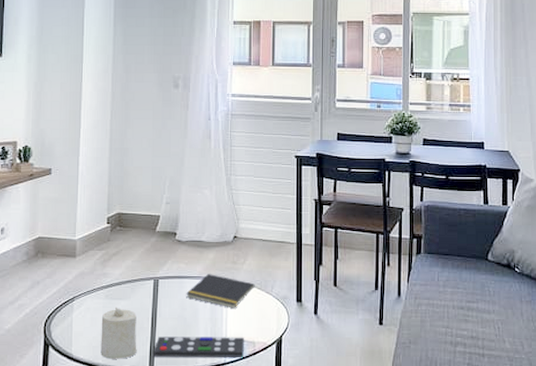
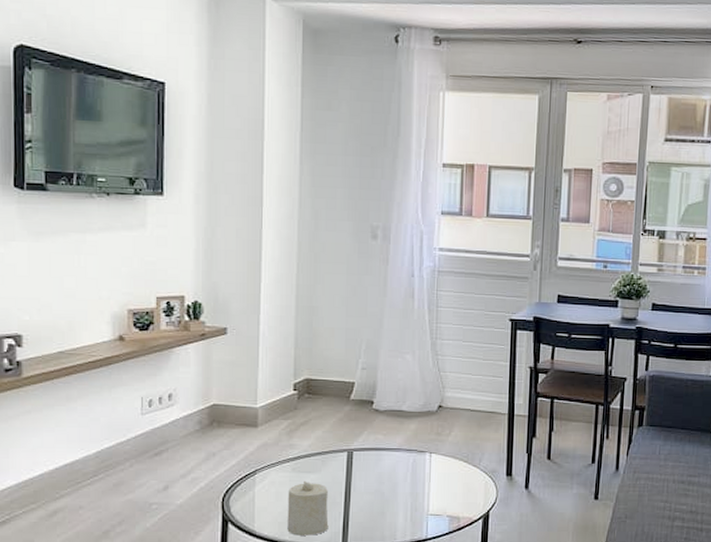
remote control: present [153,337,244,357] -> none [347,512,448,533]
notepad: present [186,274,255,308] -> none [384,446,461,482]

